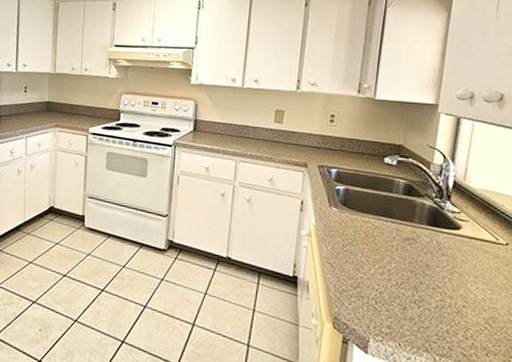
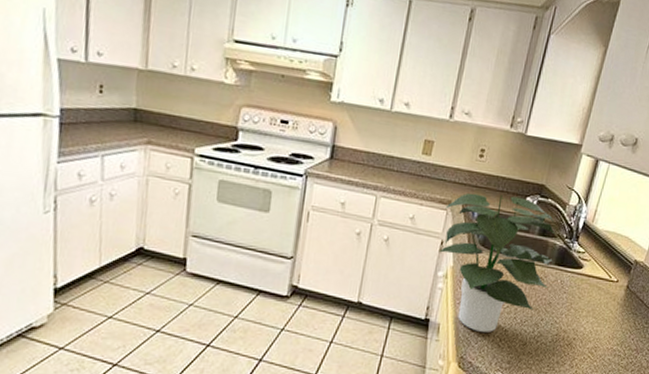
potted plant: none [300,155,424,294] -> present [439,192,556,332]

